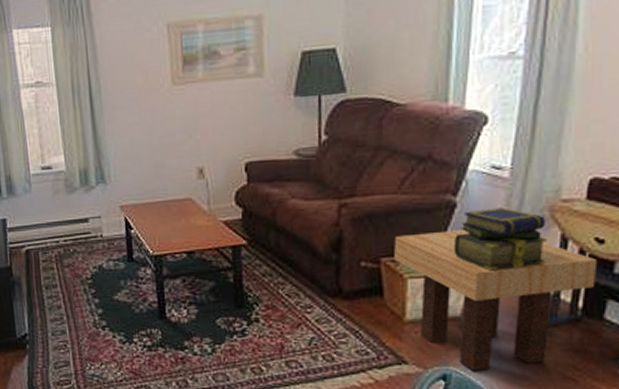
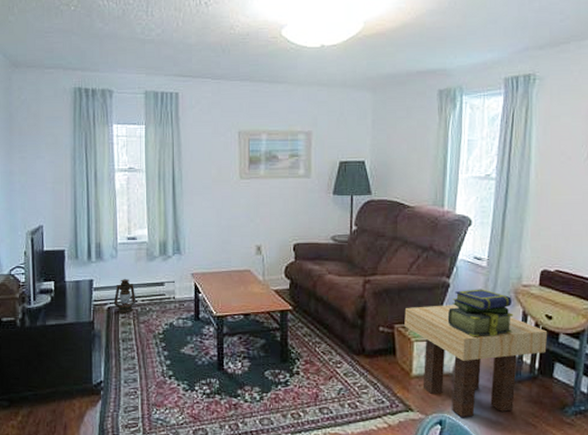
lantern: none [32,215,58,257] -> present [114,278,136,313]

